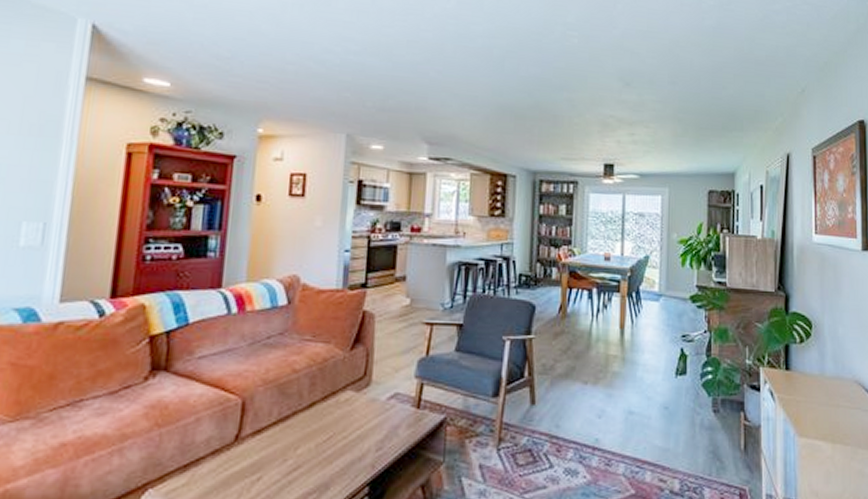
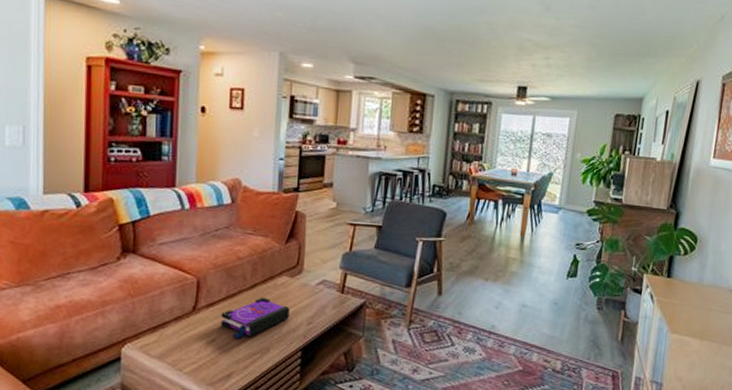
board game: none [269,418,355,475] -> present [220,297,290,339]

